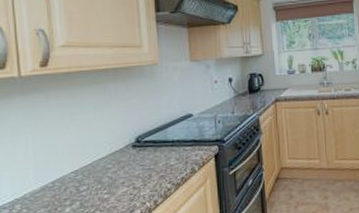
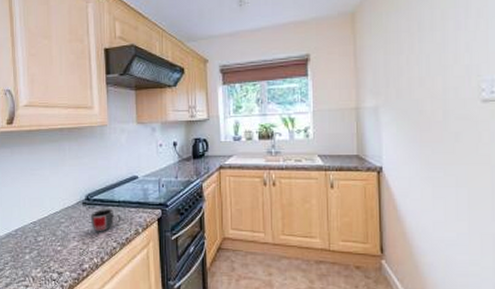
mug: none [141,149,176,175] -> present [90,208,121,232]

